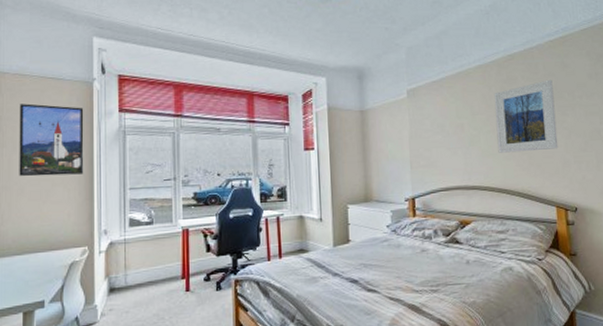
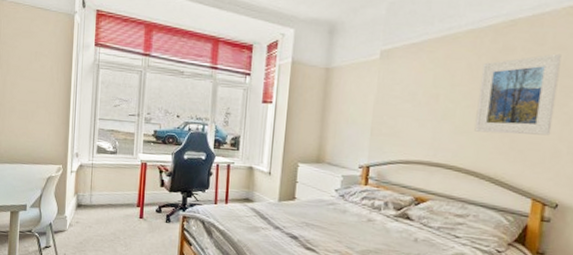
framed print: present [19,103,84,177] -> none [11,30,65,100]

